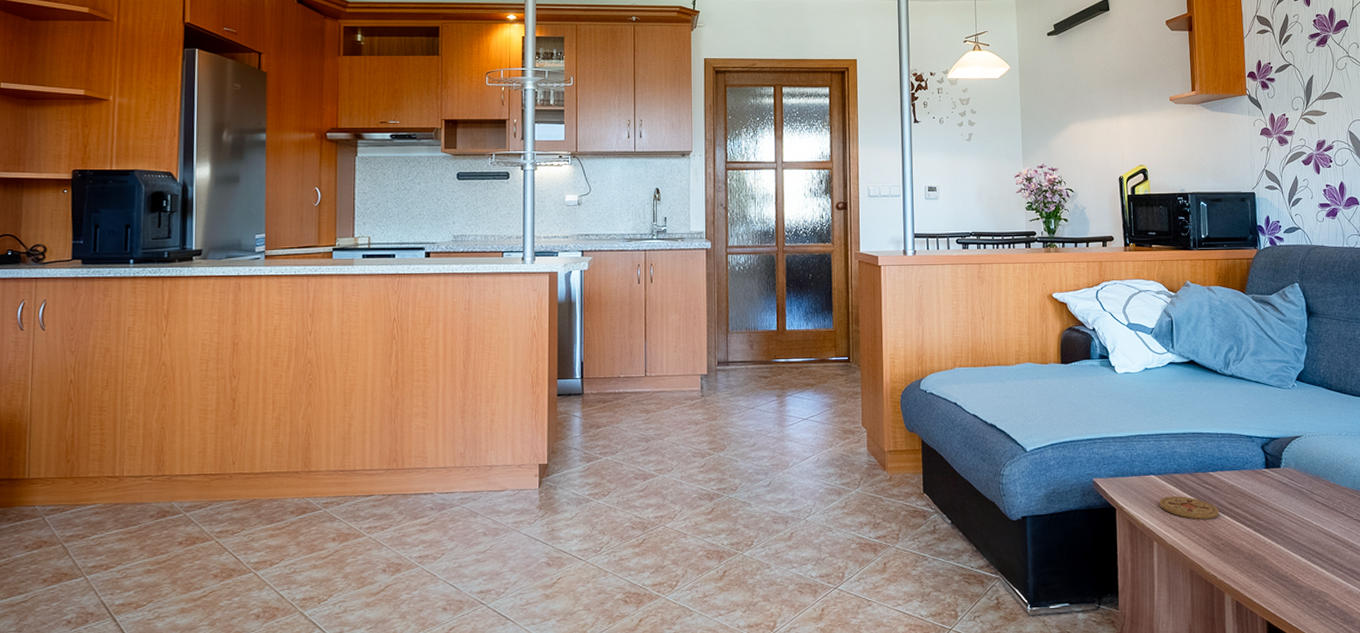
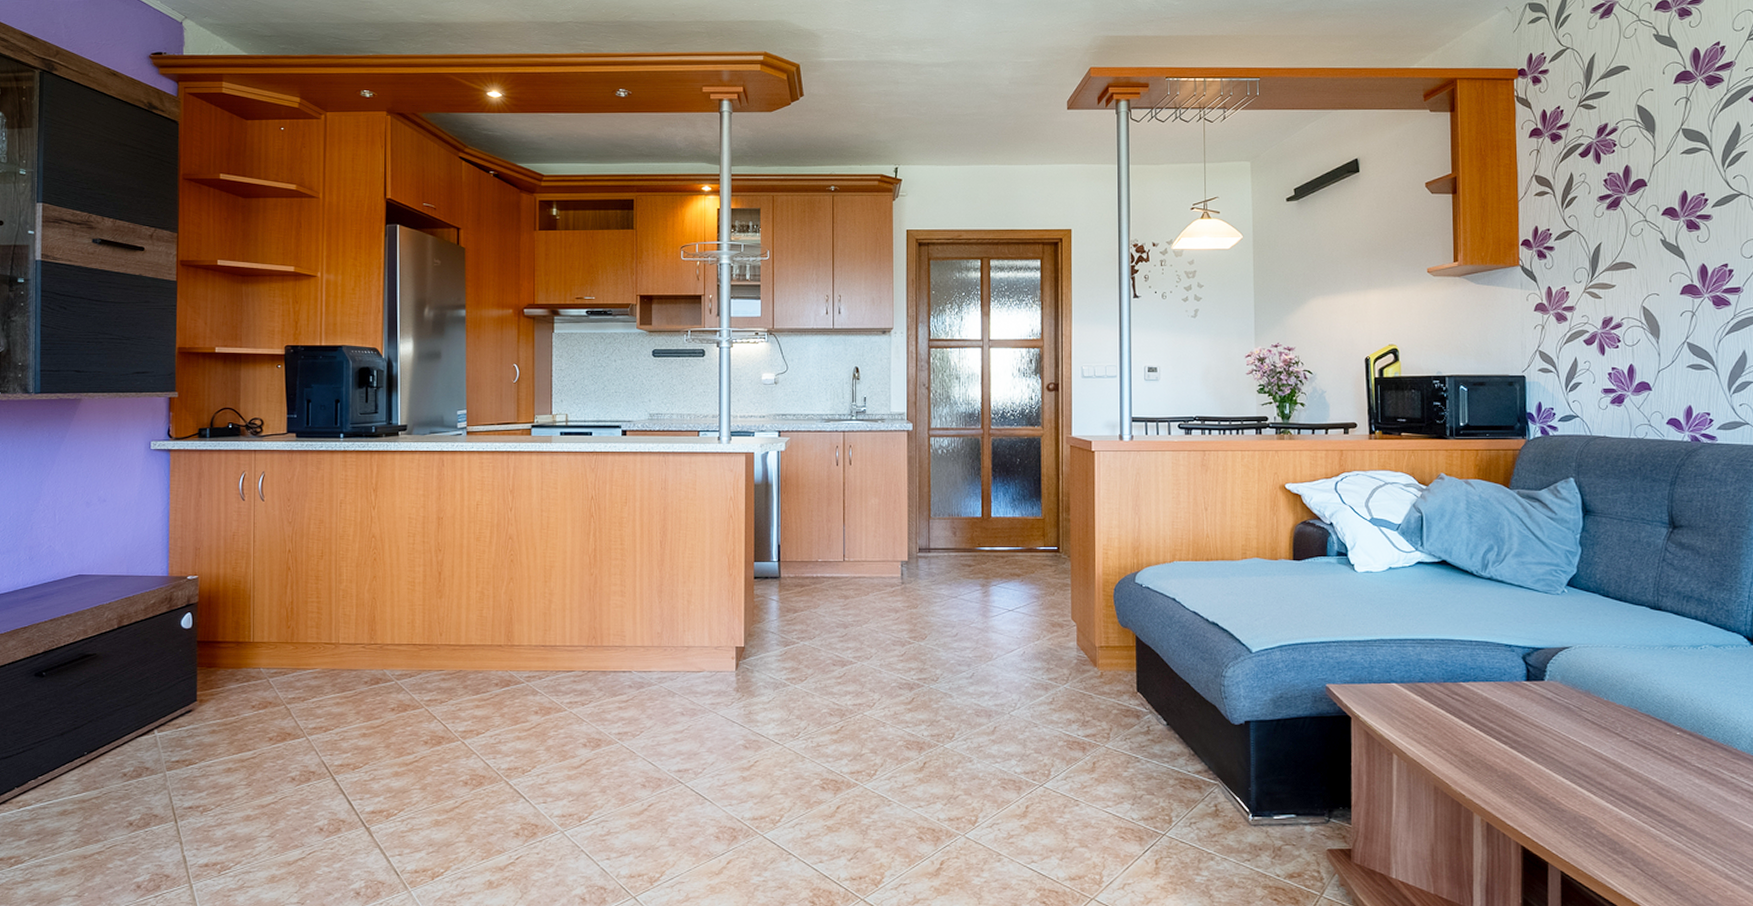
coaster: present [1159,496,1219,519] -> none [1400,707,1470,733]

